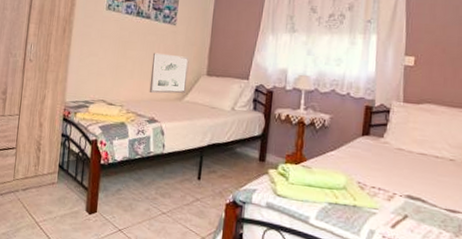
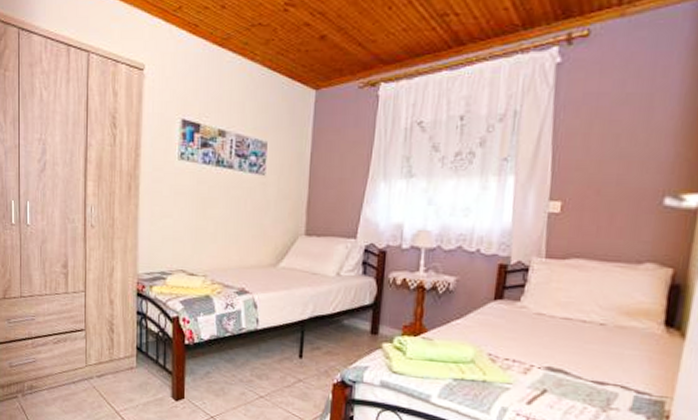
wall art: present [149,53,190,94] -> none [236,210,283,260]

